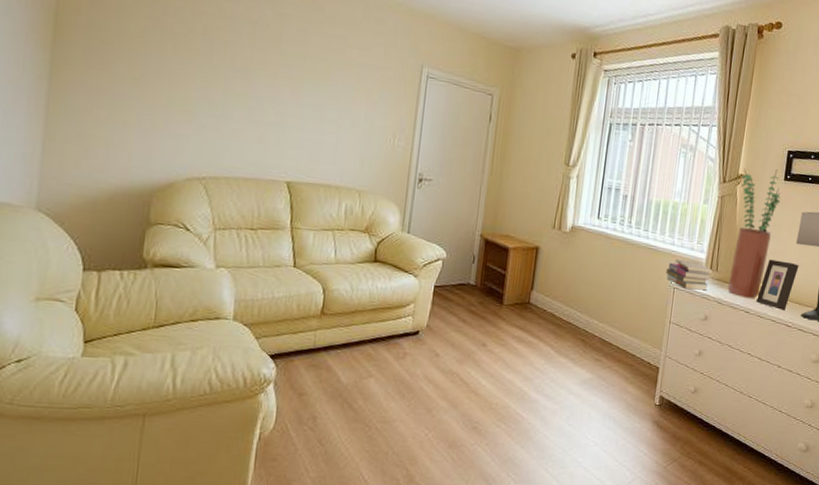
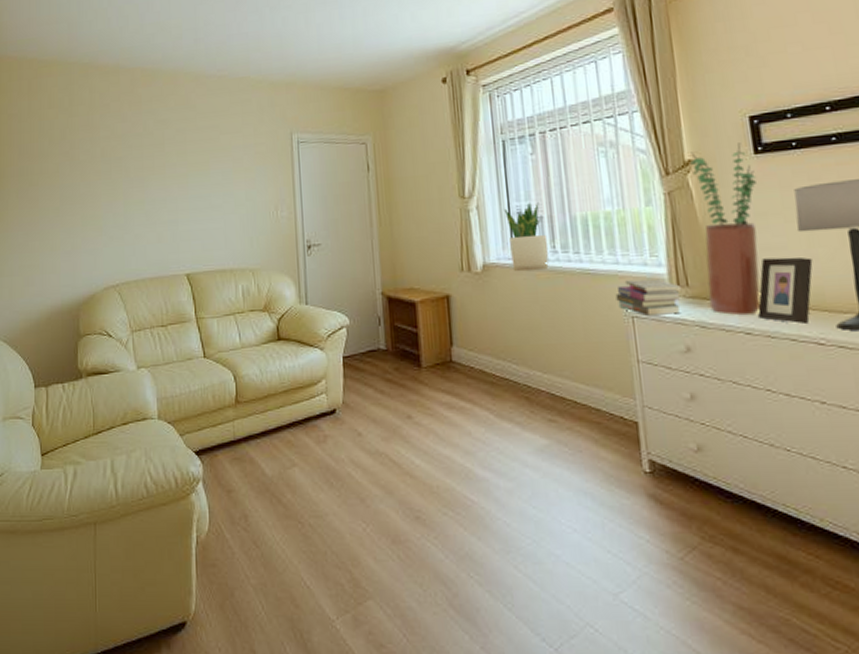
planter: none [594,181,627,240] -> present [503,201,549,272]

